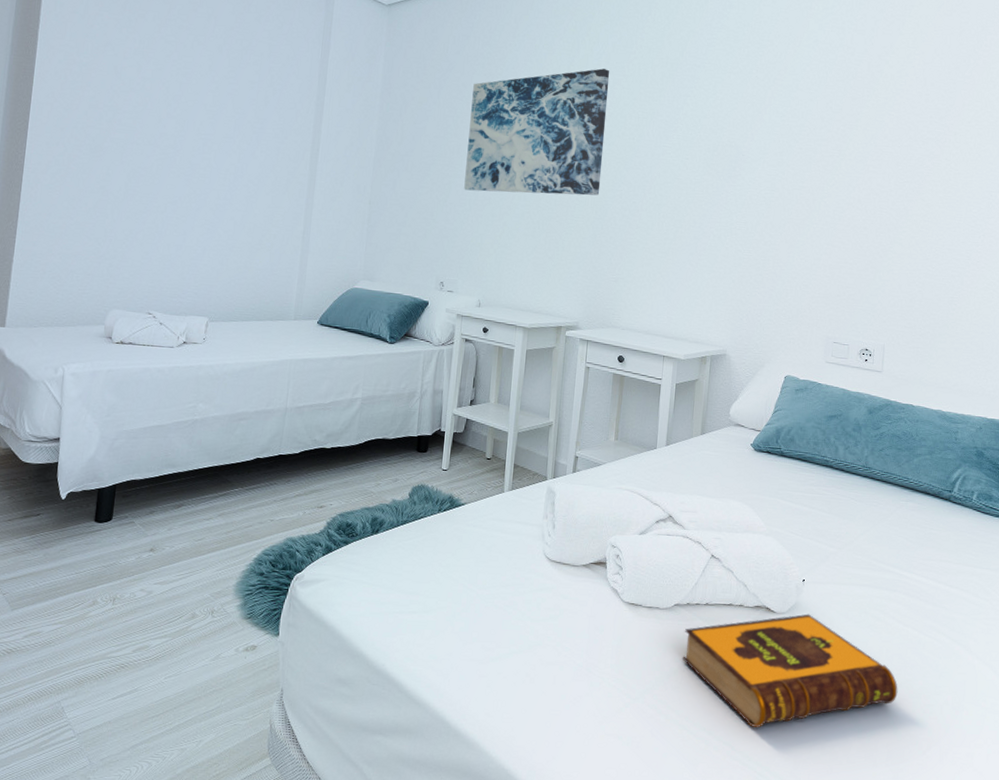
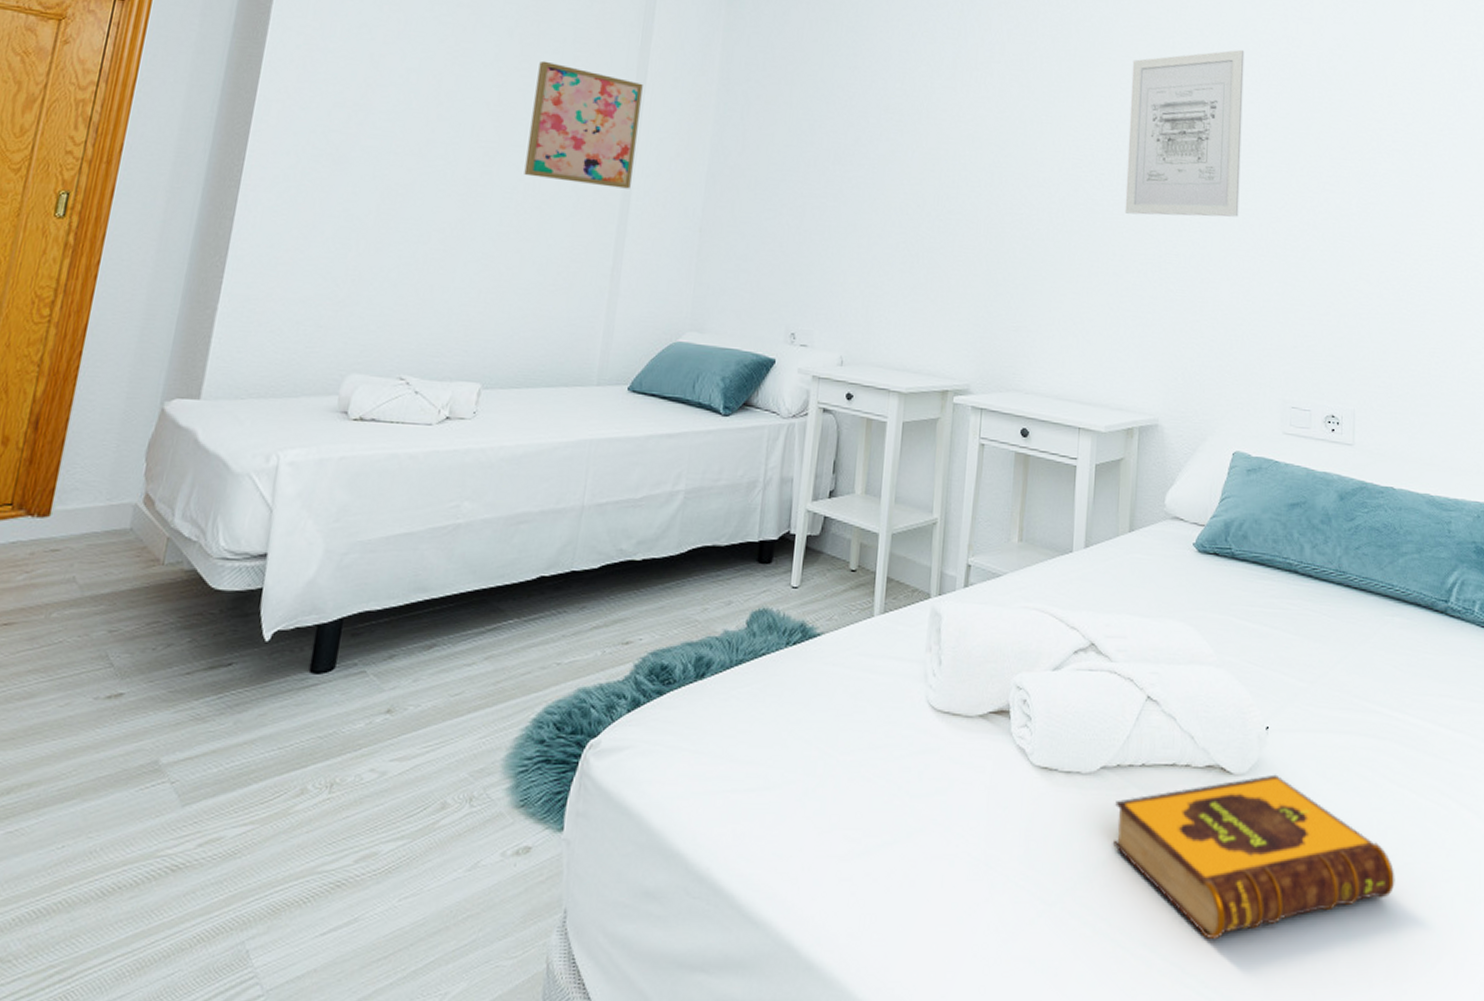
wall art: none [234,71,323,171] -> present [524,60,643,189]
wall art: present [464,68,610,196] -> none [822,61,1006,221]
wall art: none [704,56,807,193] -> present [1124,49,1245,217]

